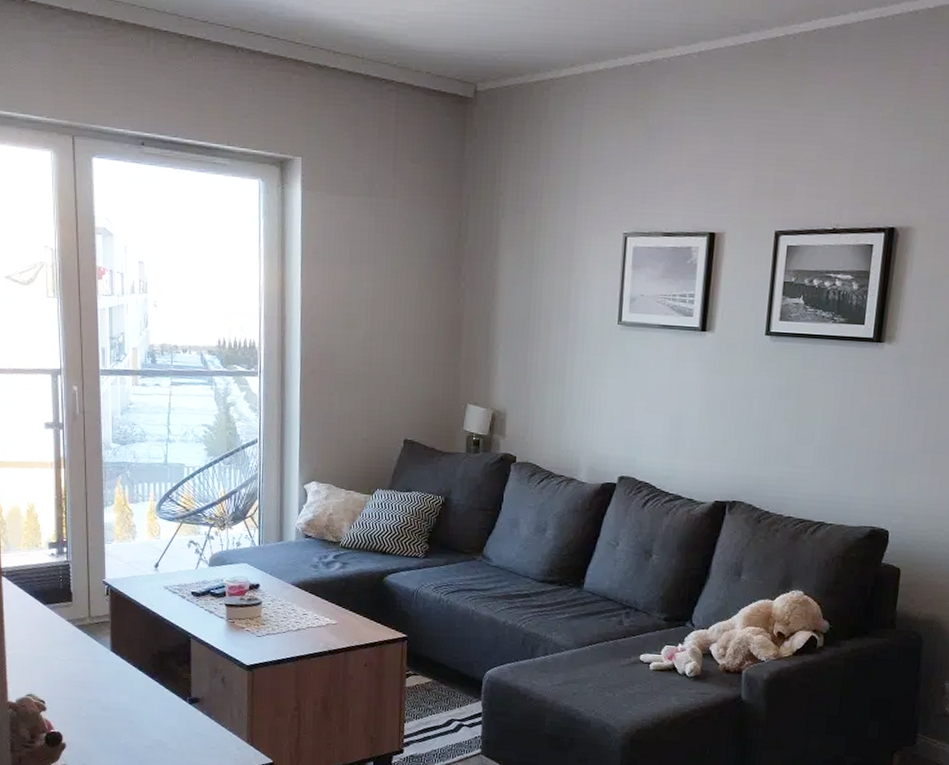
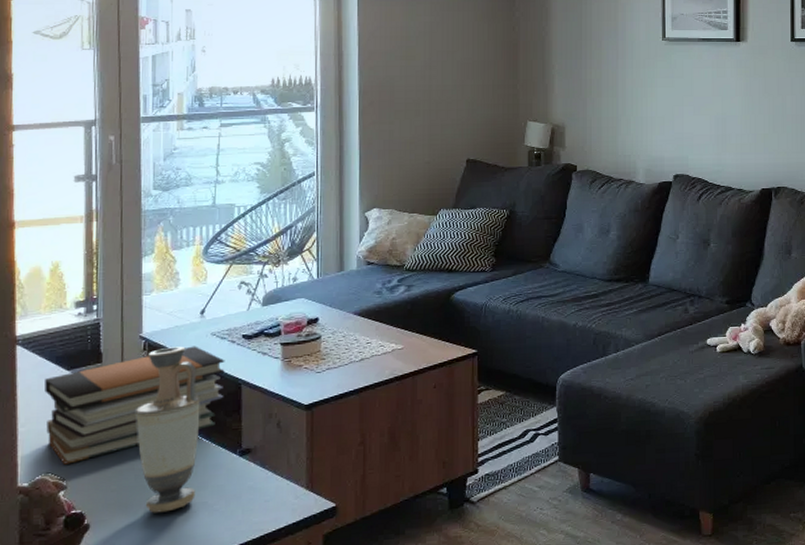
book stack: none [26,596,176,689] -> present [45,346,225,465]
vase: none [101,595,155,744] -> present [136,346,200,513]

